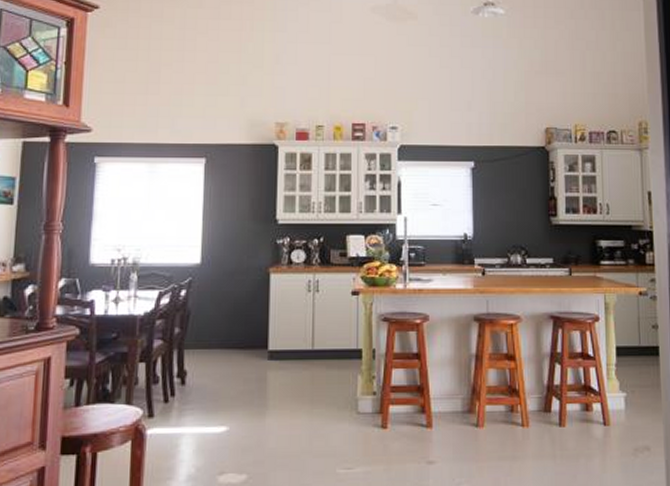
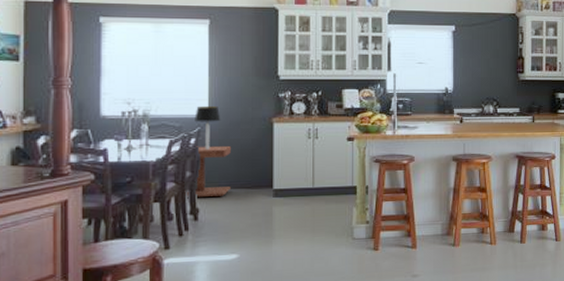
side table: none [172,298,225,358] -> present [184,145,232,197]
table lamp: none [186,253,214,303] -> present [195,105,221,150]

